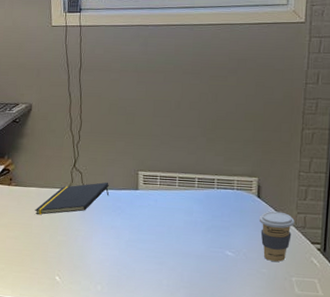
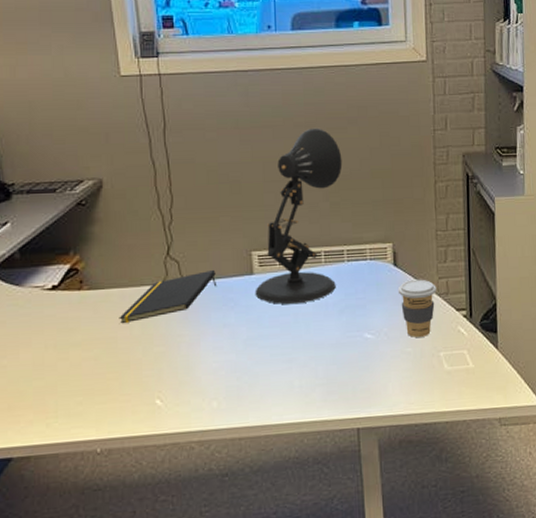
desk lamp: none [138,75,221,218] -> present [255,128,343,304]

